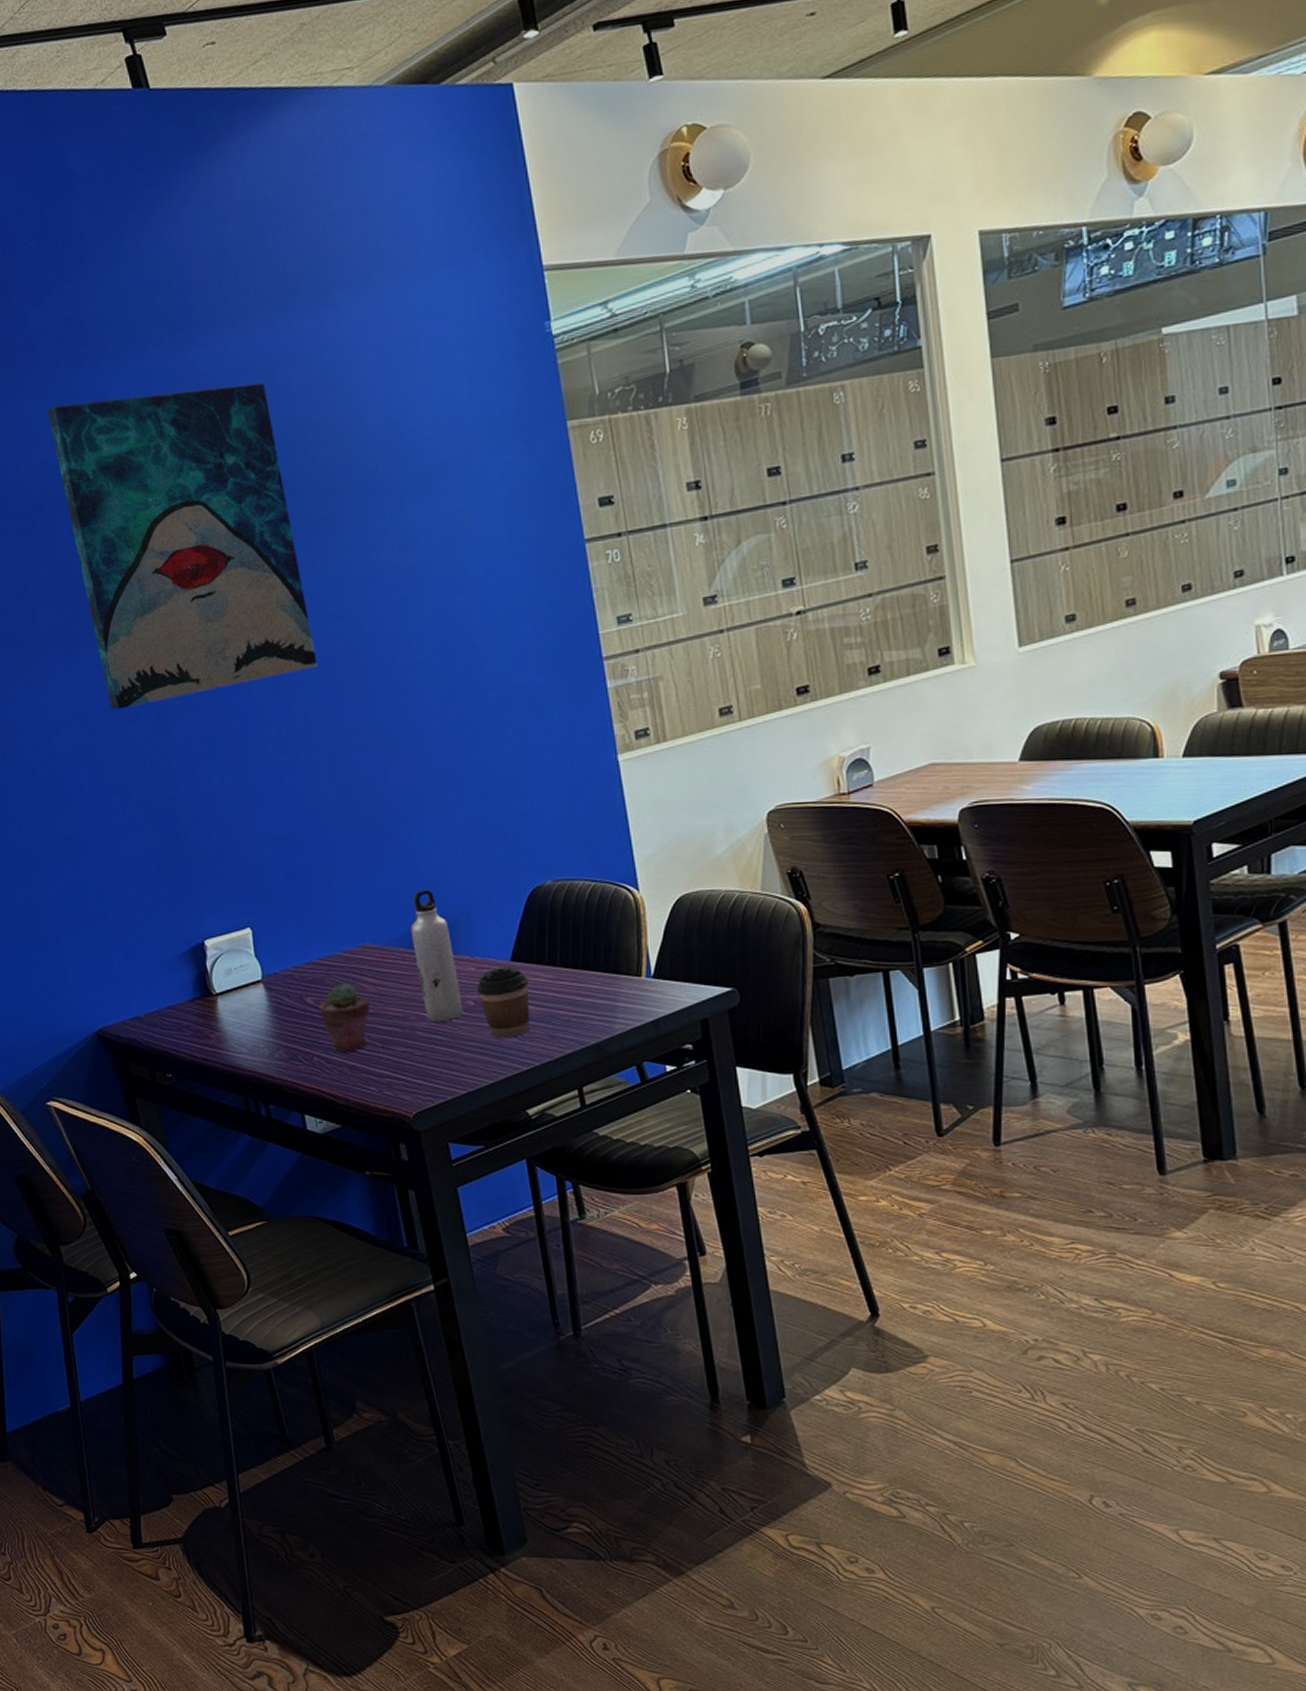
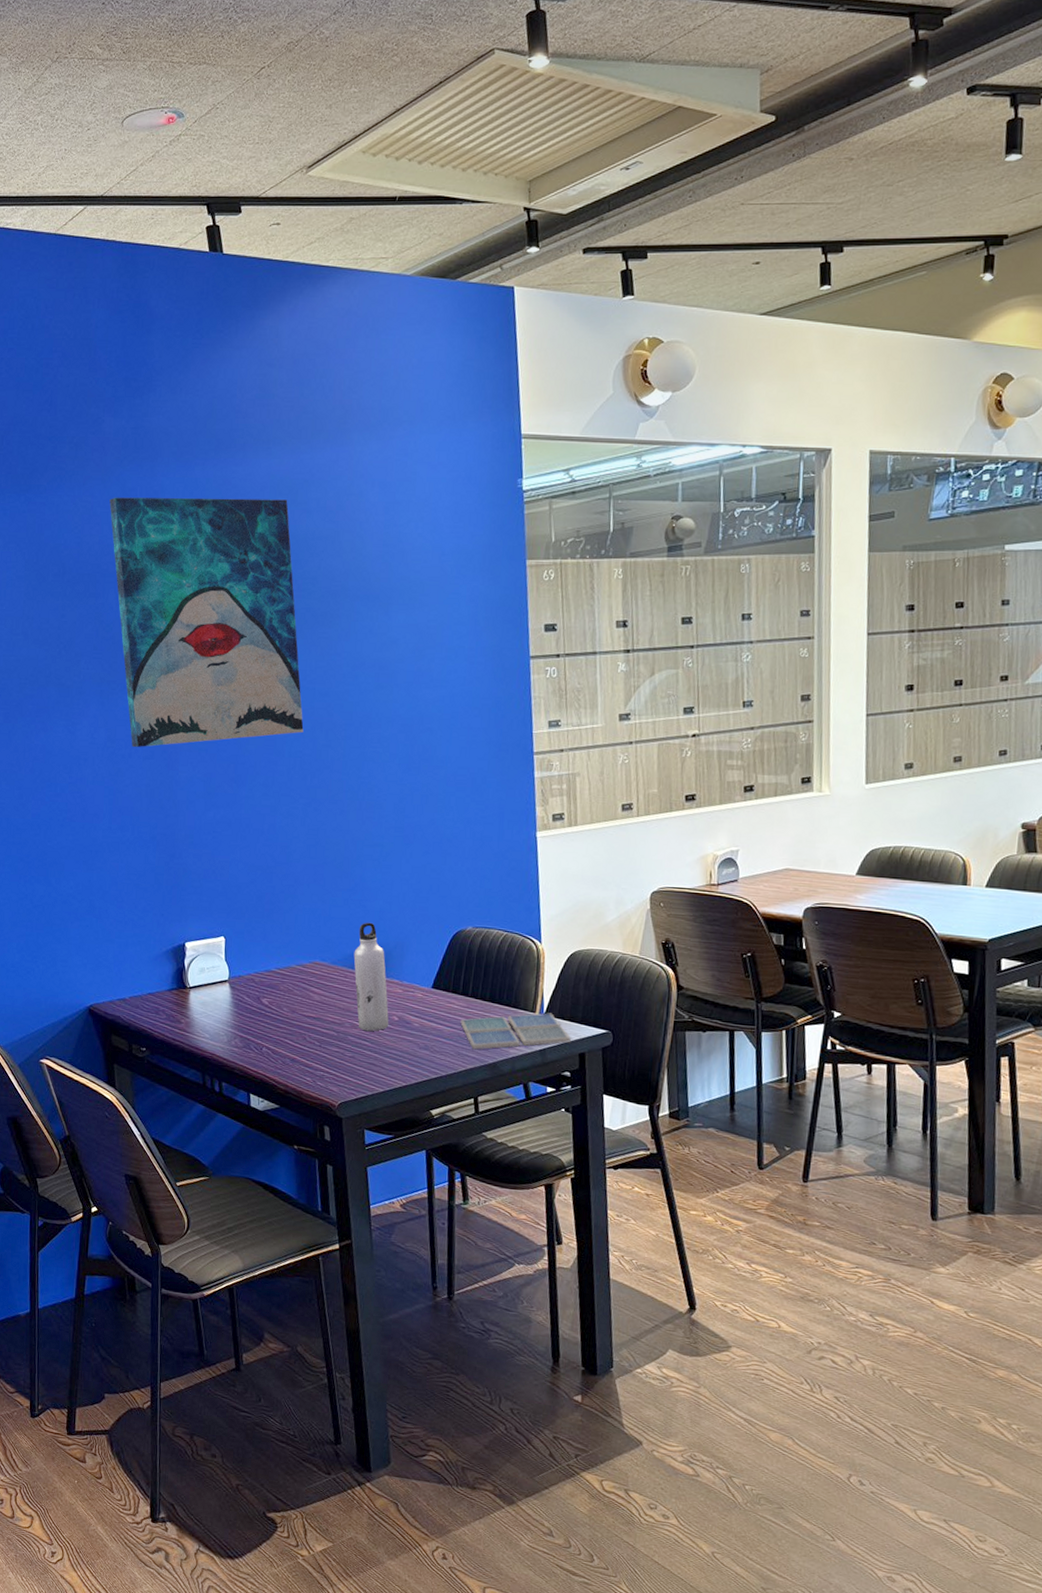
potted succulent: present [320,983,370,1052] -> none [272,990,313,1047]
coffee cup: present [476,967,530,1038] -> none [401,992,444,1050]
drink coaster: none [550,974,689,1030] -> present [460,1013,571,1050]

